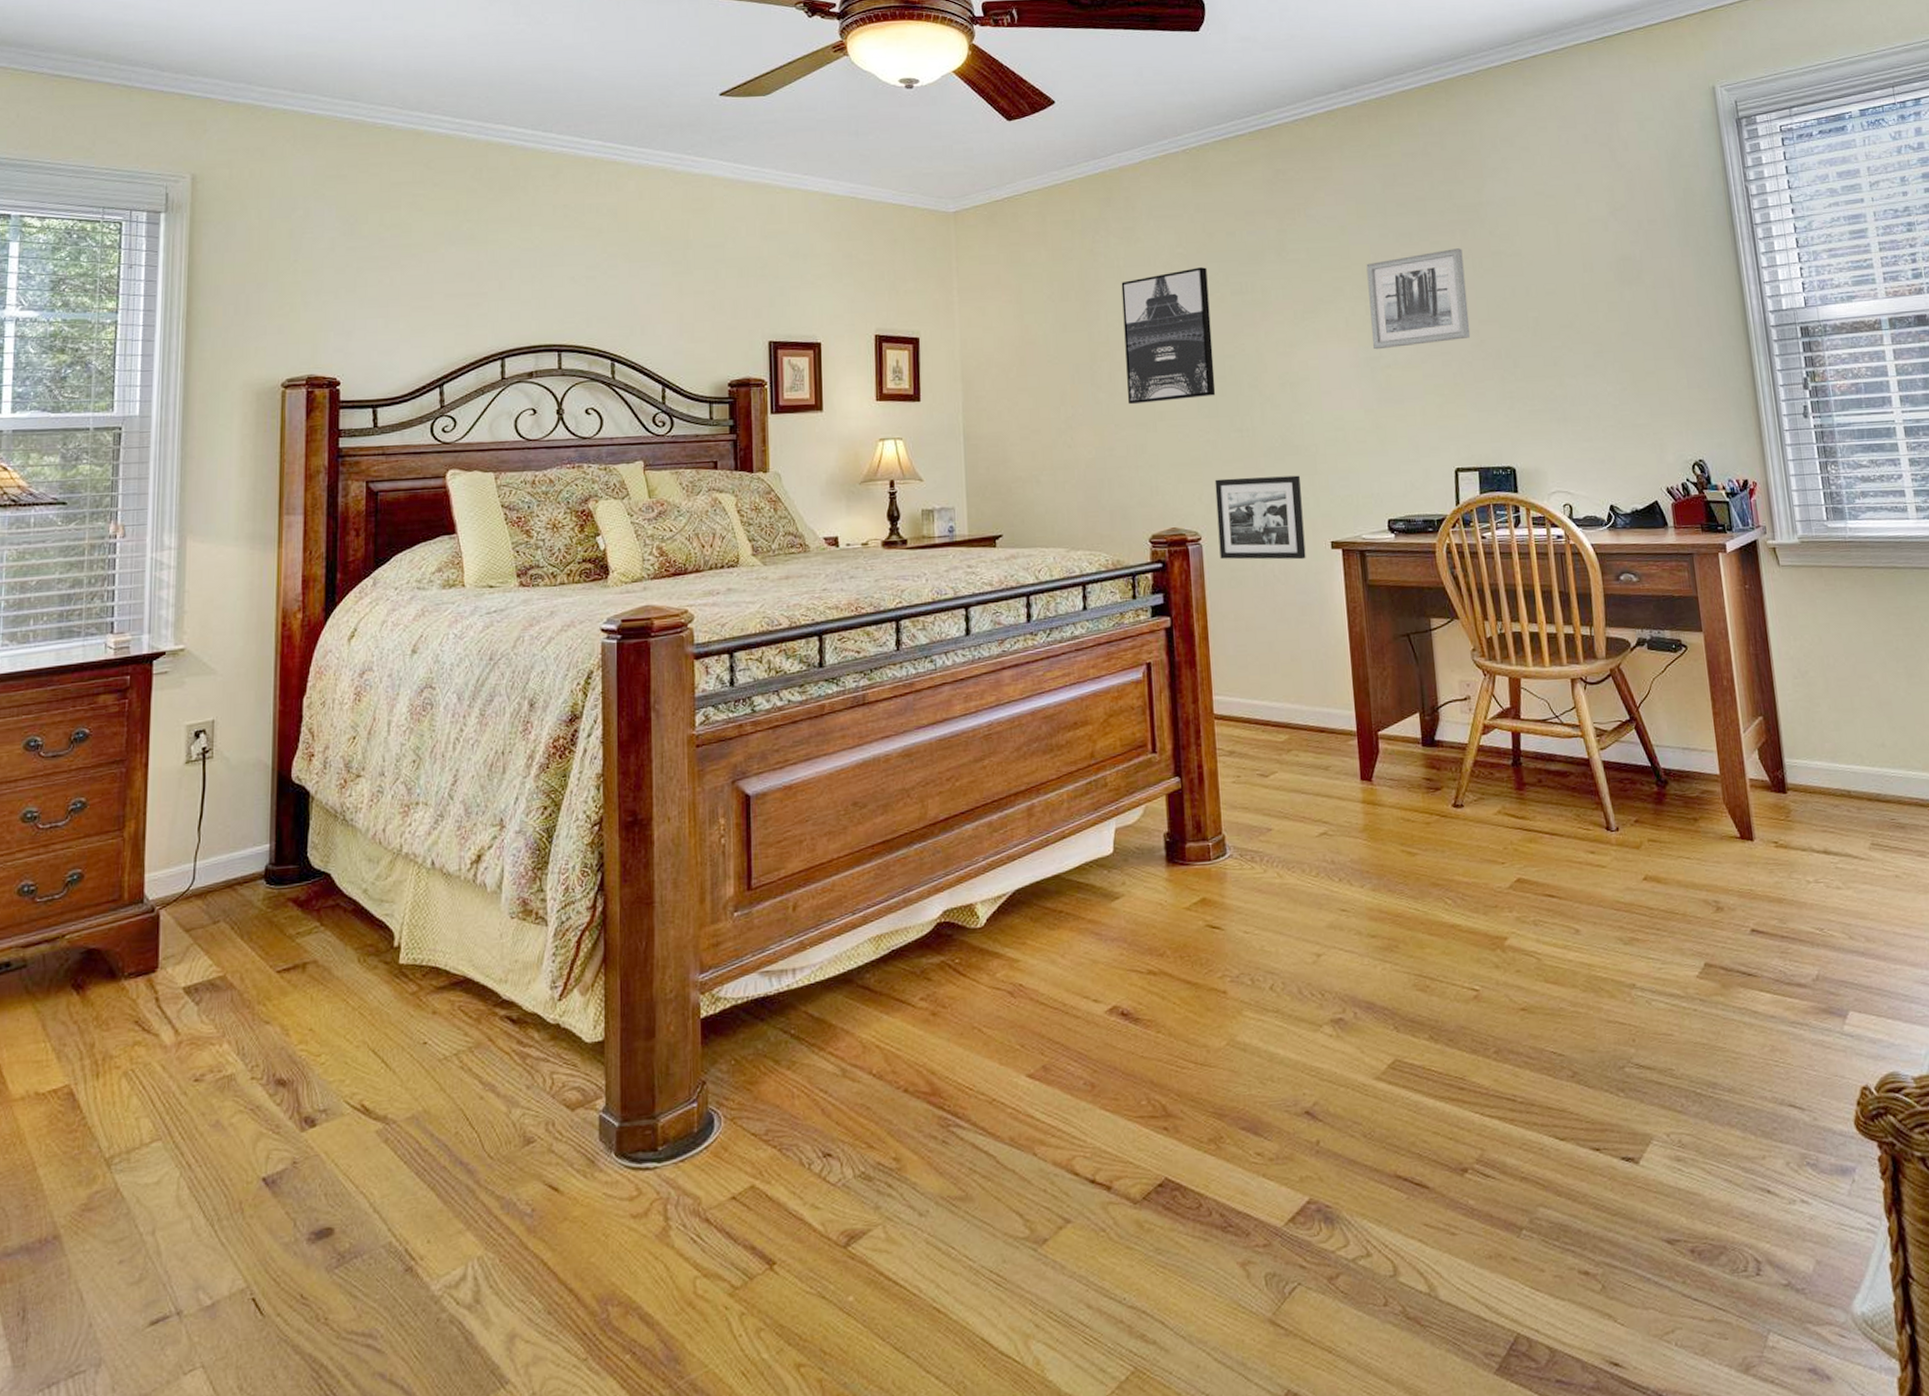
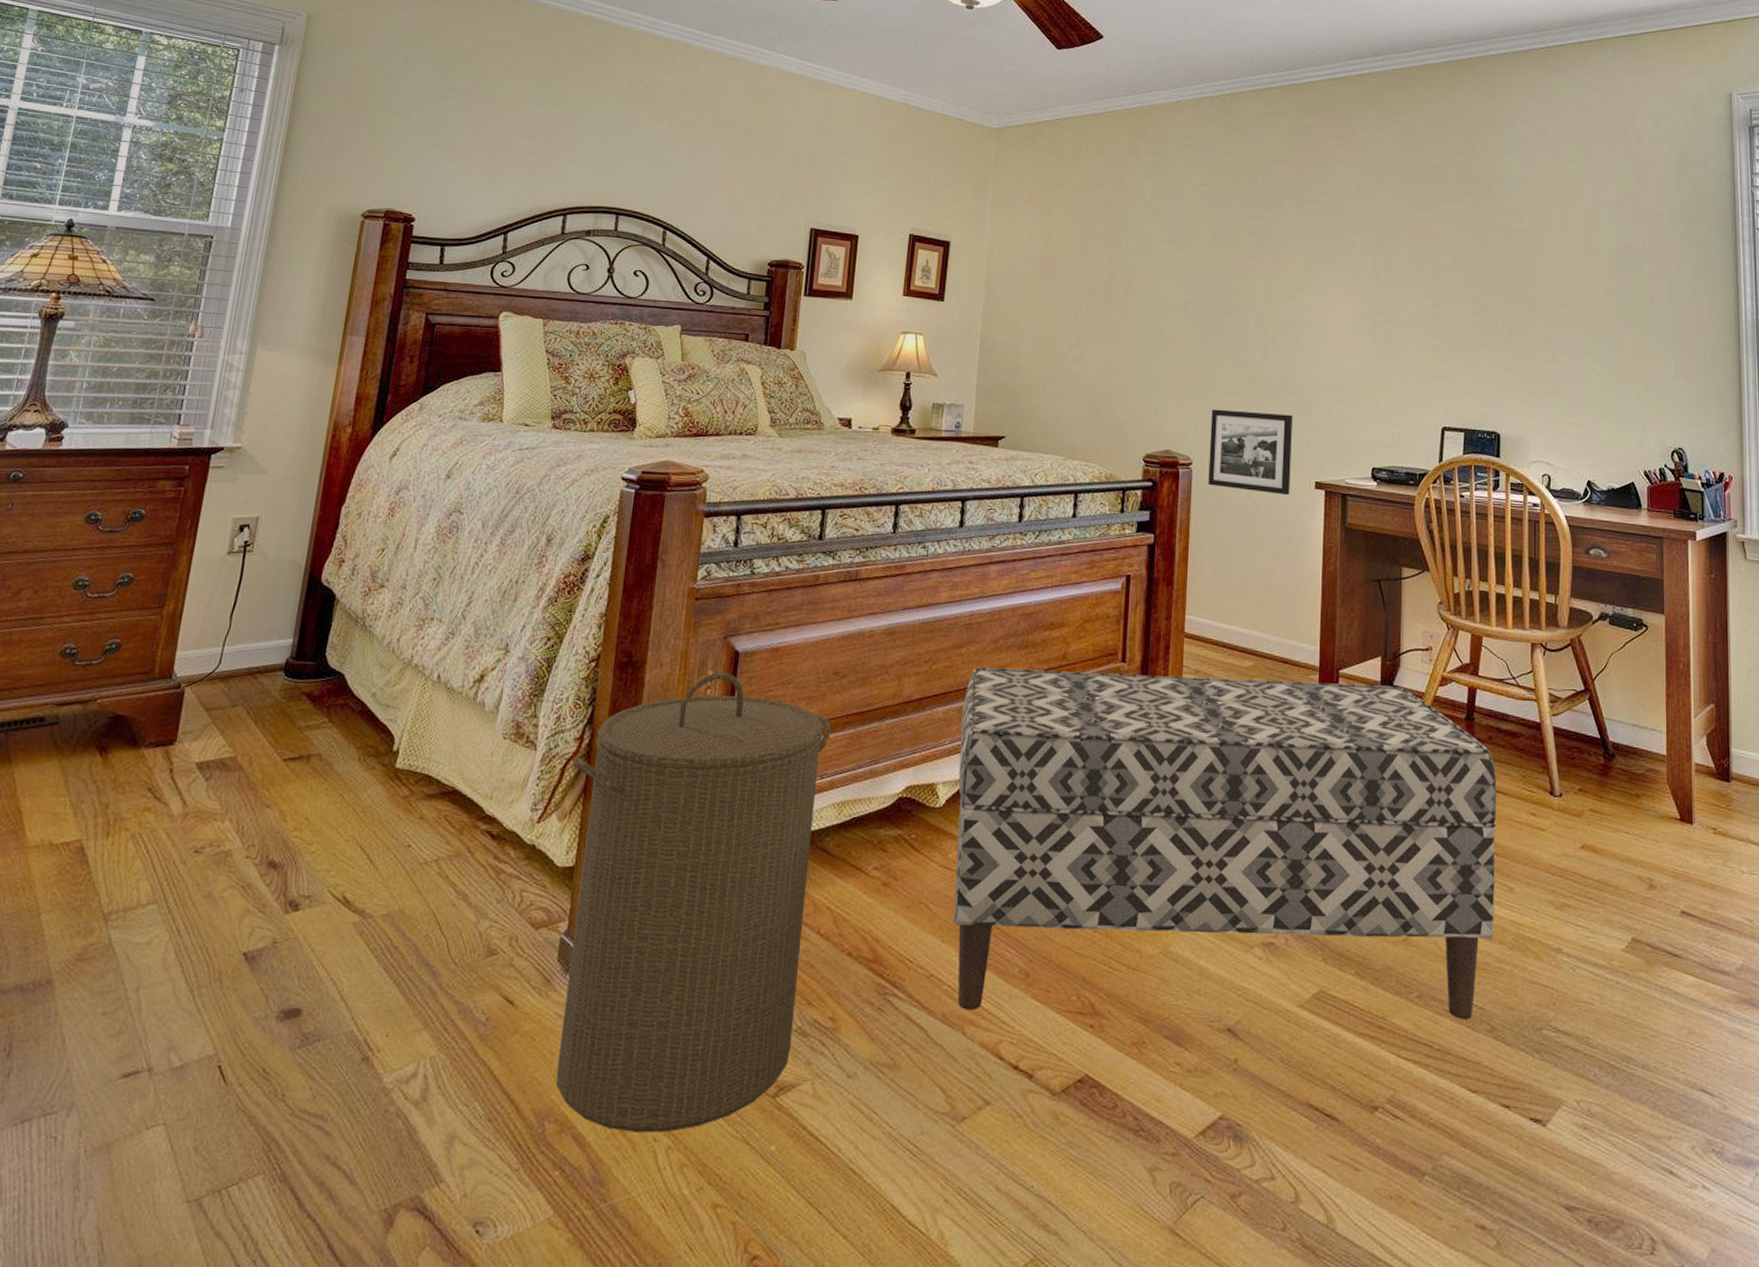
laundry hamper: none [588,818,858,1304] -> present [556,672,832,1133]
bench: none [992,741,1565,1131] -> present [953,667,1497,1019]
wall art: present [1121,267,1216,405] -> none [1138,207,1227,330]
wall art: present [1366,248,1471,350] -> none [1376,218,1472,305]

